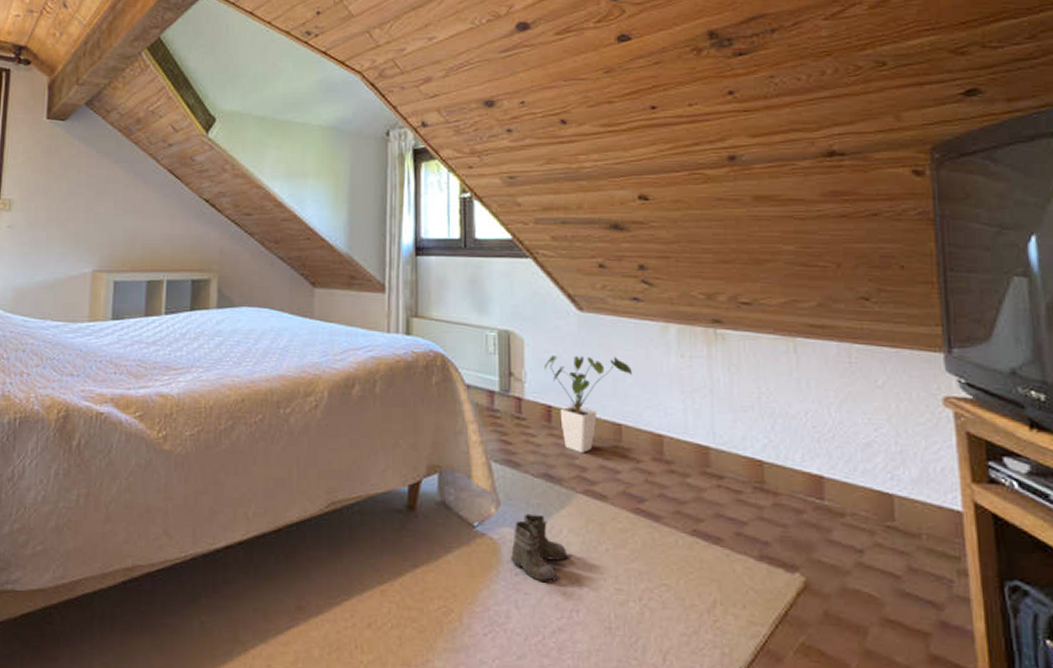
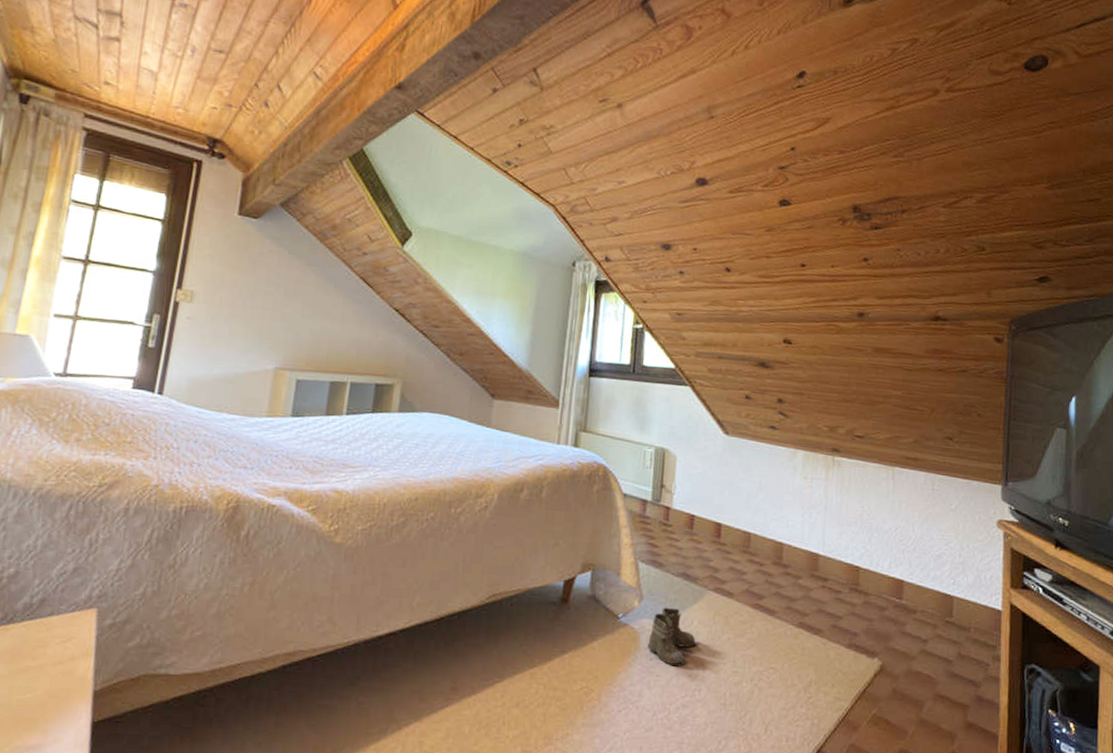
house plant: present [544,355,632,453] -> none [691,472,764,556]

